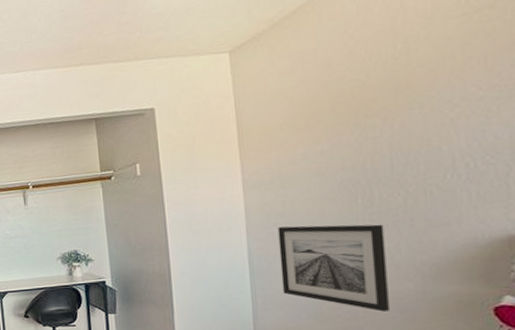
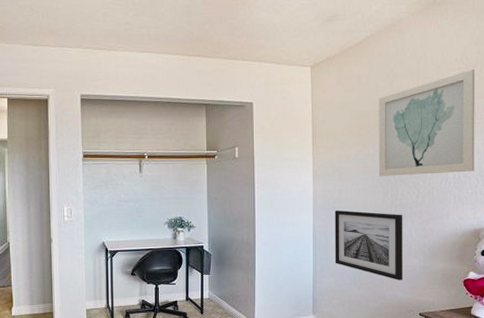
wall art: none [333,11,502,178] -> present [378,69,475,176]

